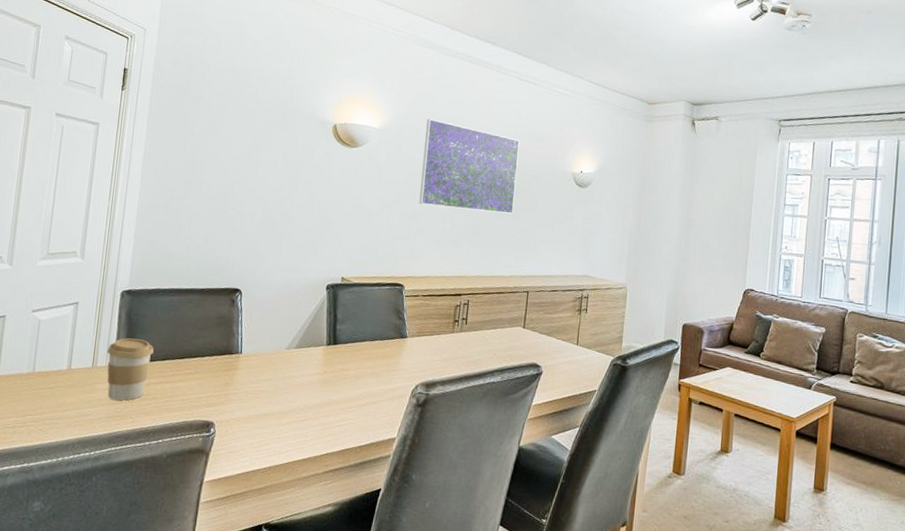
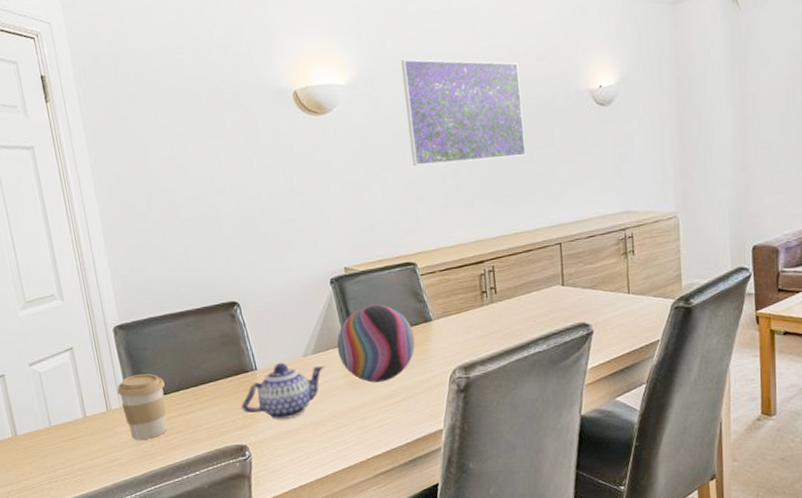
teapot: none [218,350,304,404] -> present [241,362,325,420]
decorative ball: none [318,314,389,385] -> present [337,304,415,383]

